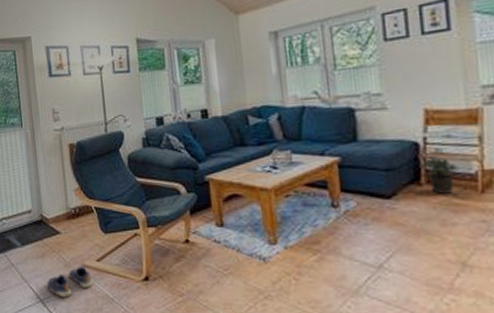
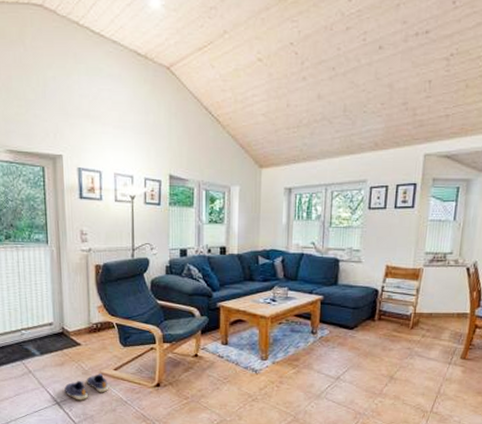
potted plant: present [418,155,460,194] -> none [375,300,401,328]

